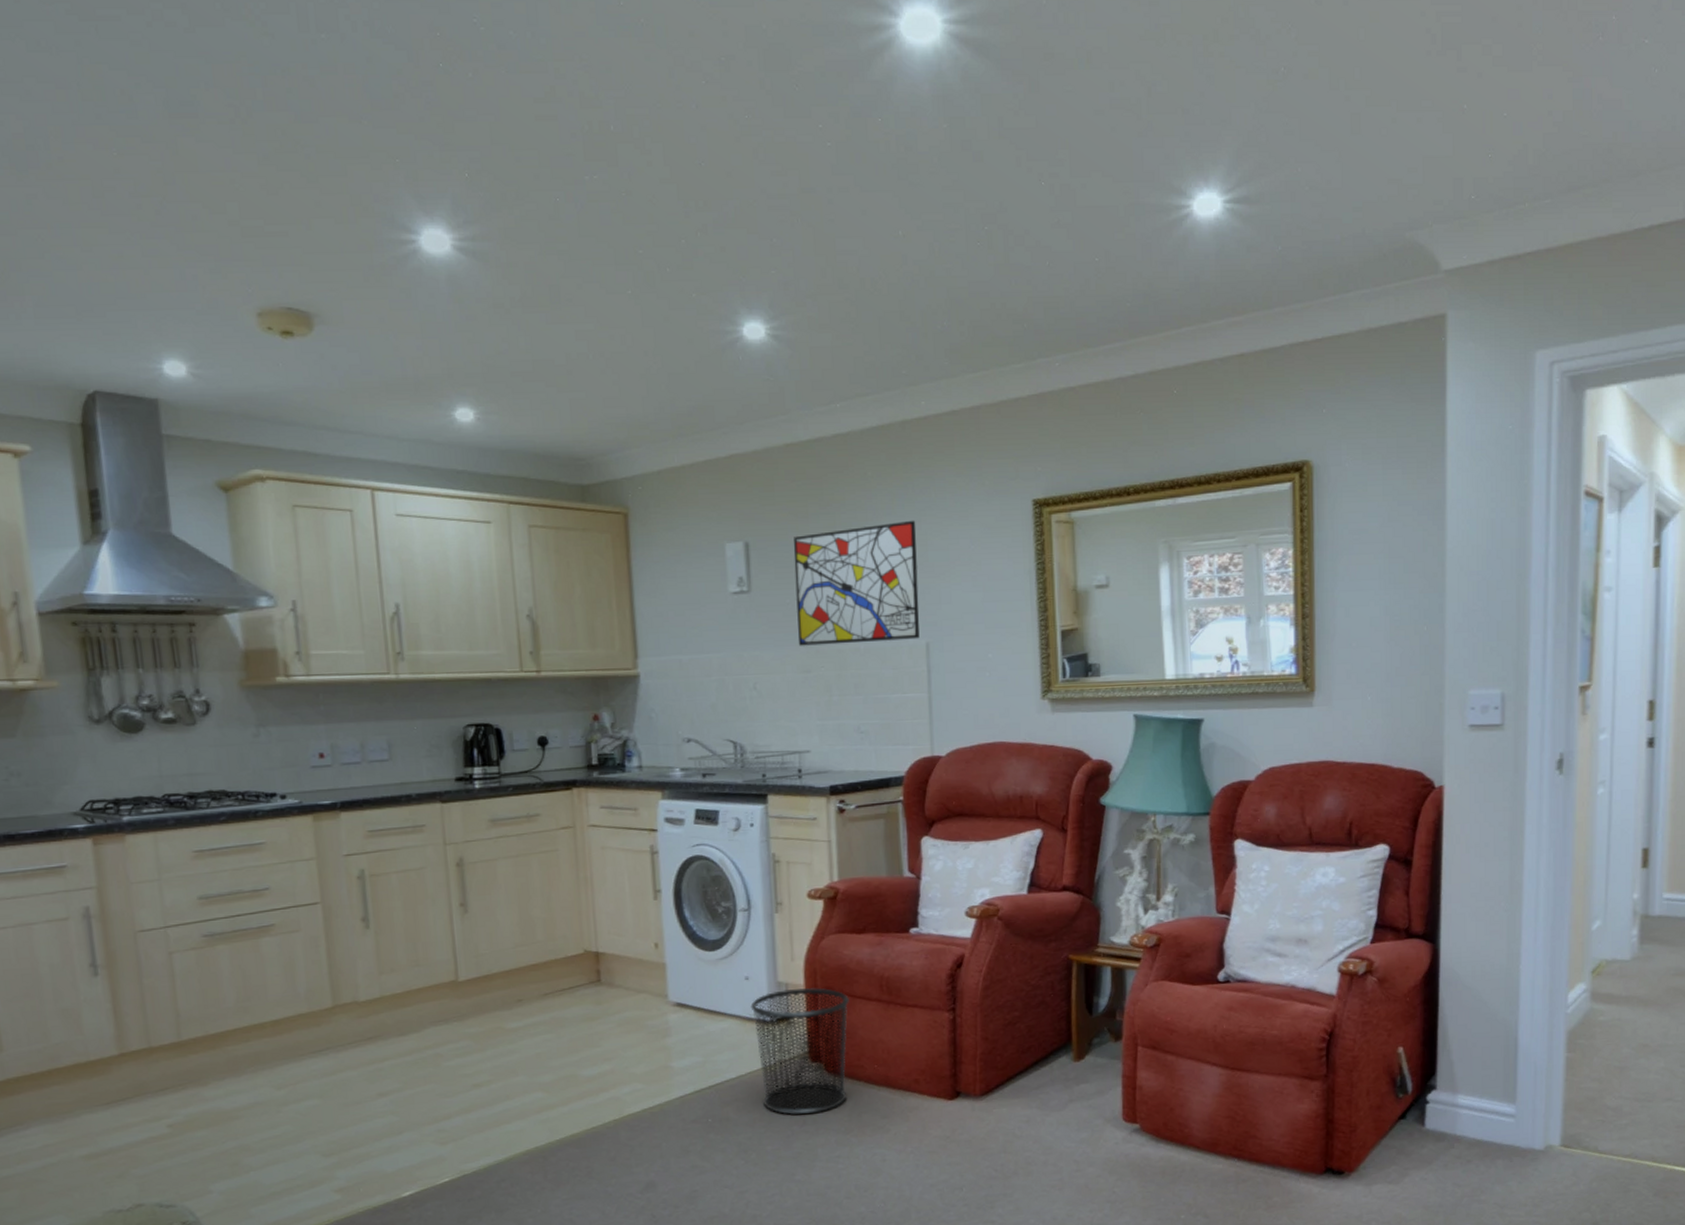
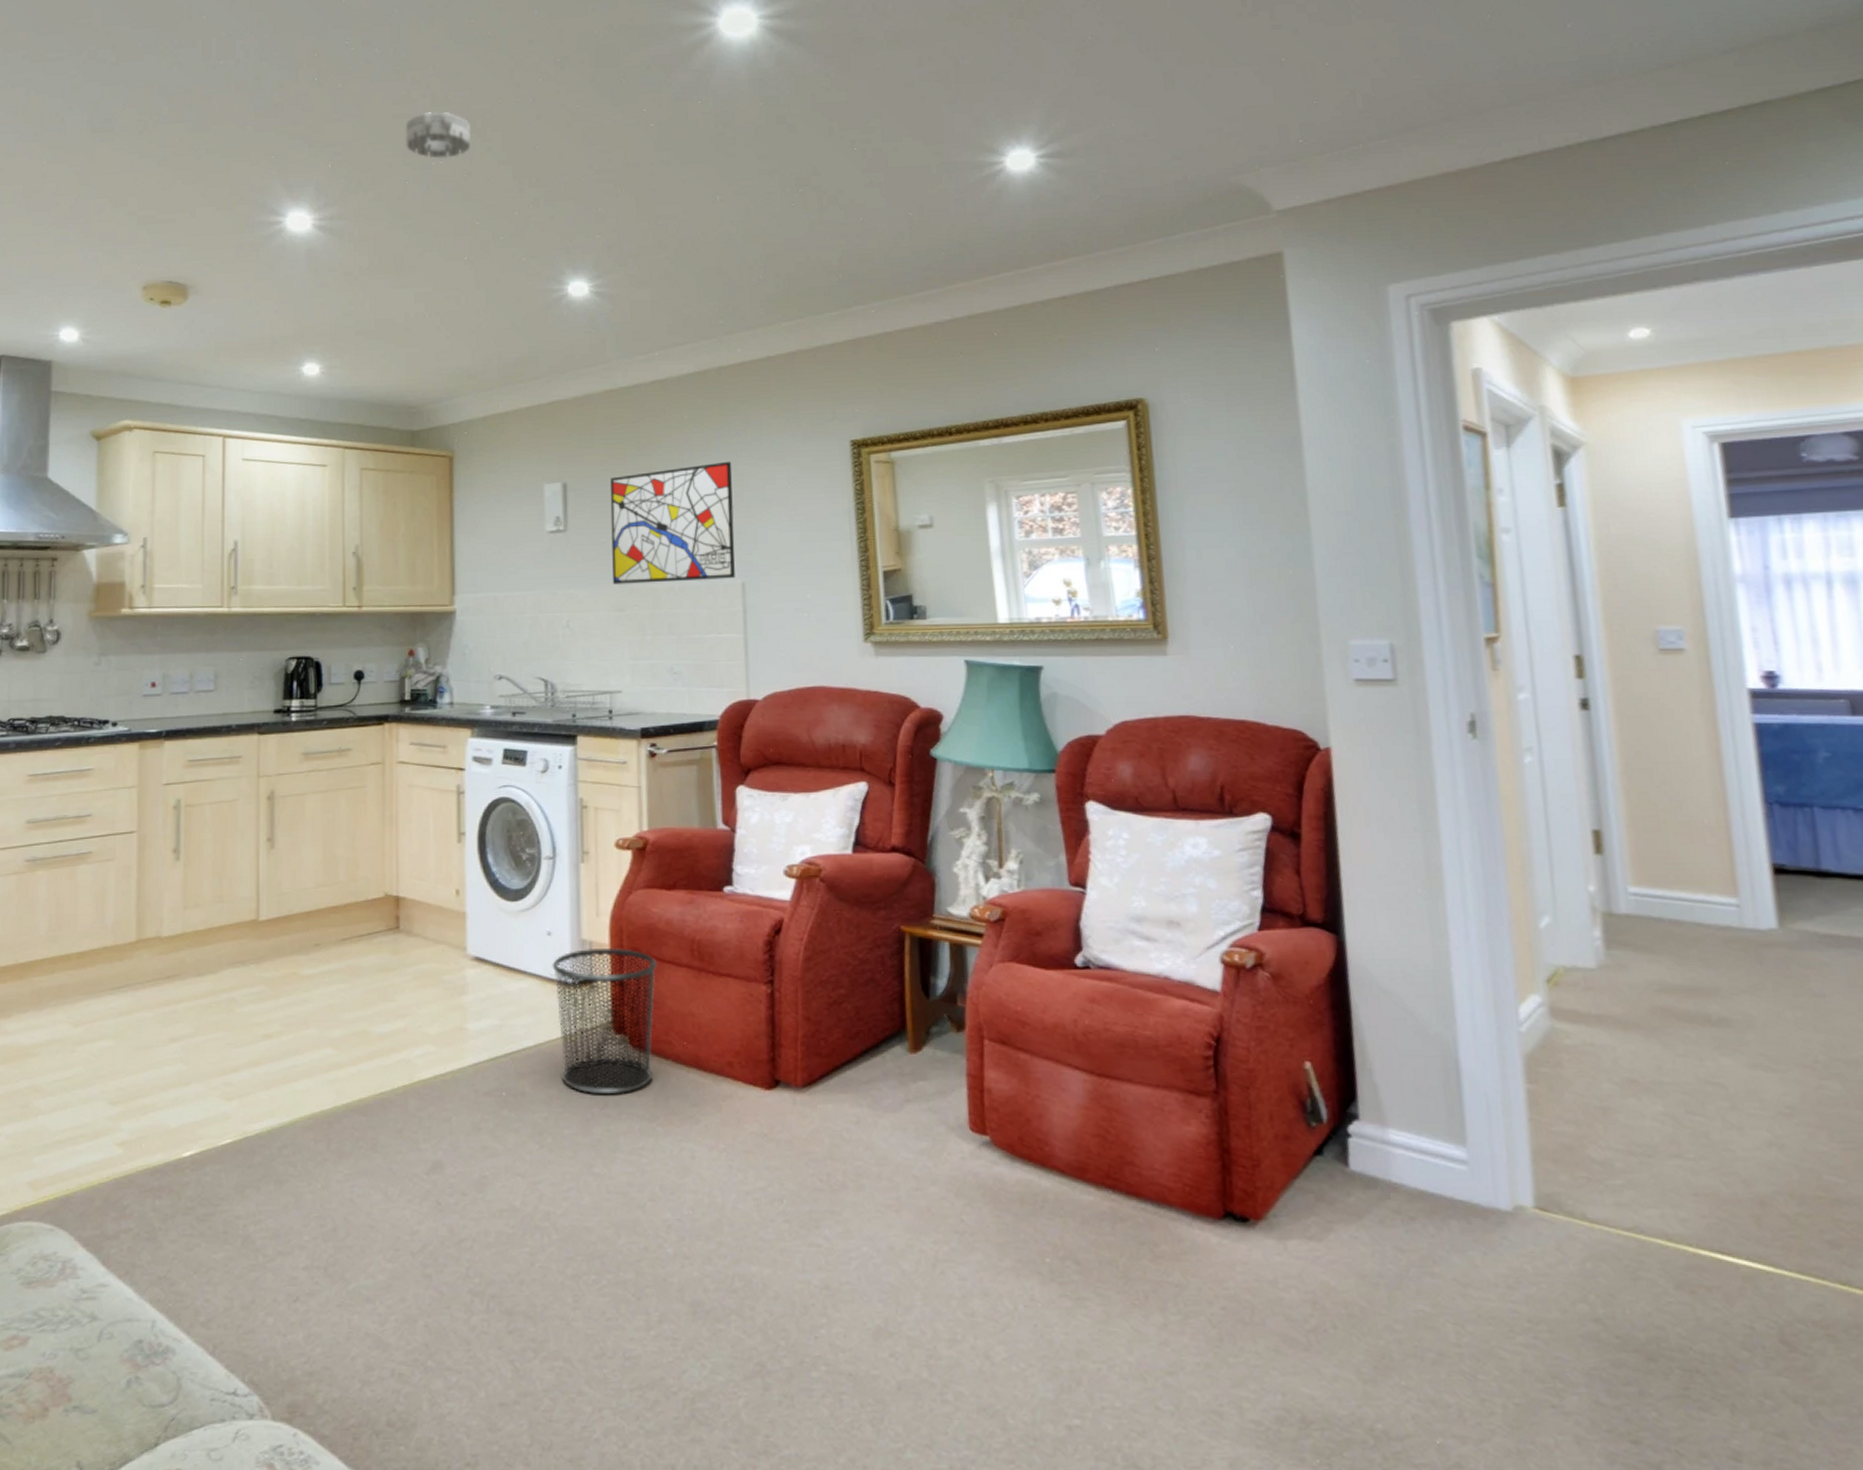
smoke detector: none [551,115,628,172] -> present [405,111,471,158]

